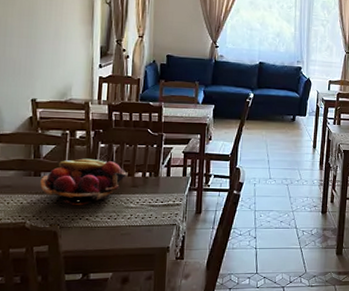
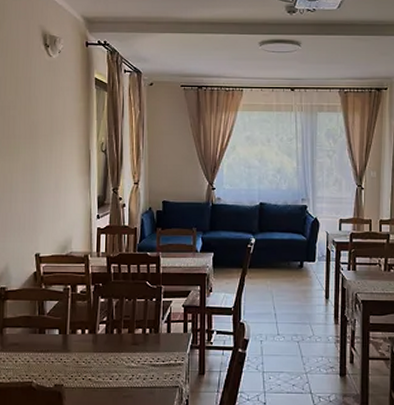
fruit basket: present [40,158,127,205] -> none [45,314,127,364]

